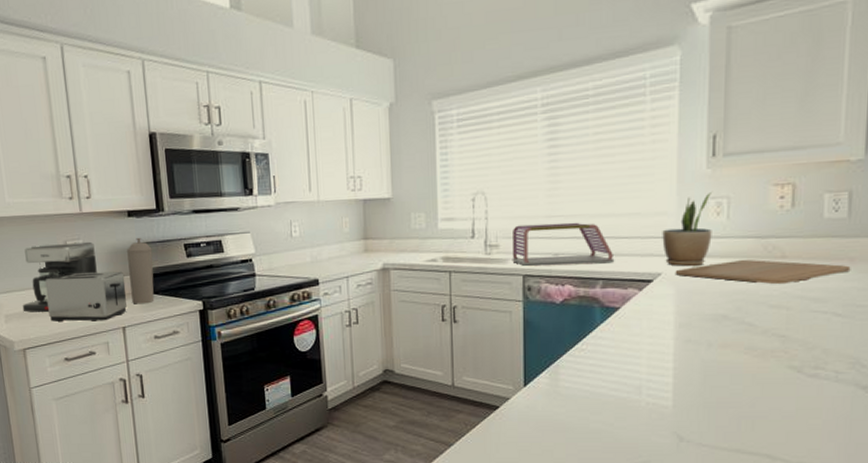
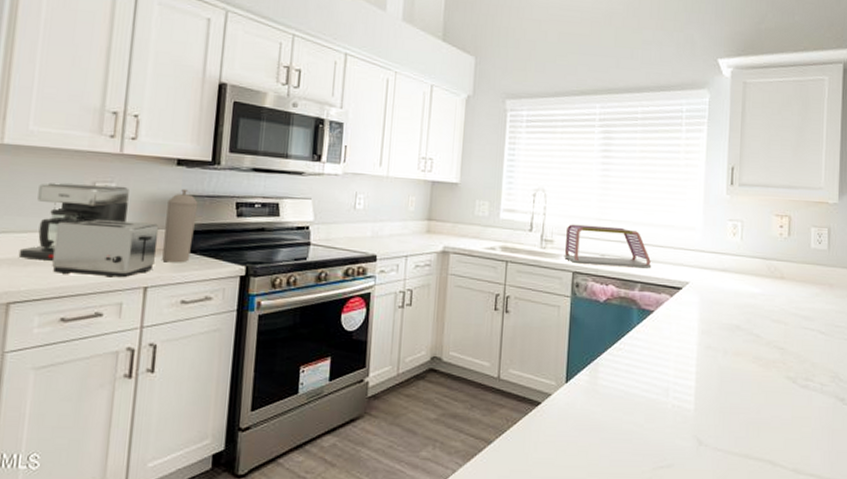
potted plant: present [662,192,712,266] -> none [690,215,730,278]
chopping board: present [675,259,851,285] -> none [699,277,831,302]

